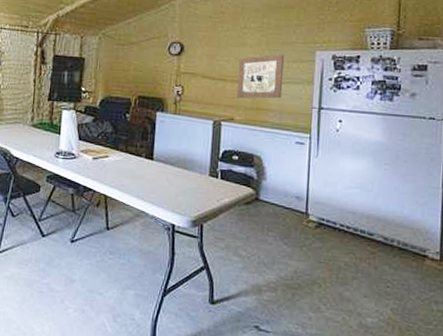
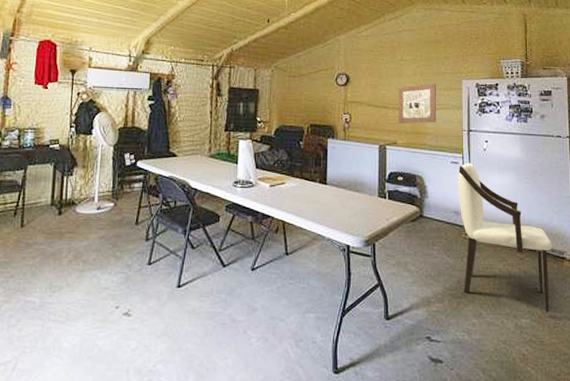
armchair: none [301,144,412,314] -> present [458,163,552,312]

